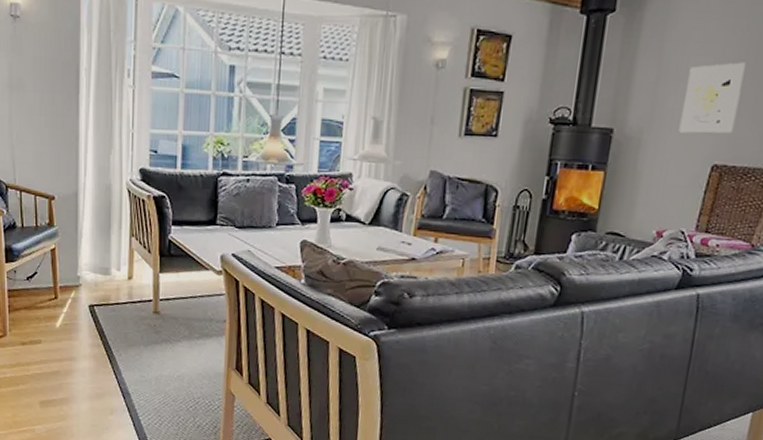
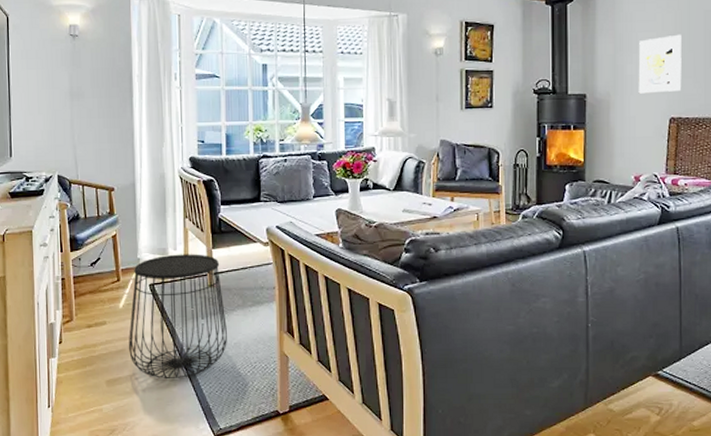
side table: none [65,275,170,407] -> present [129,254,227,379]

